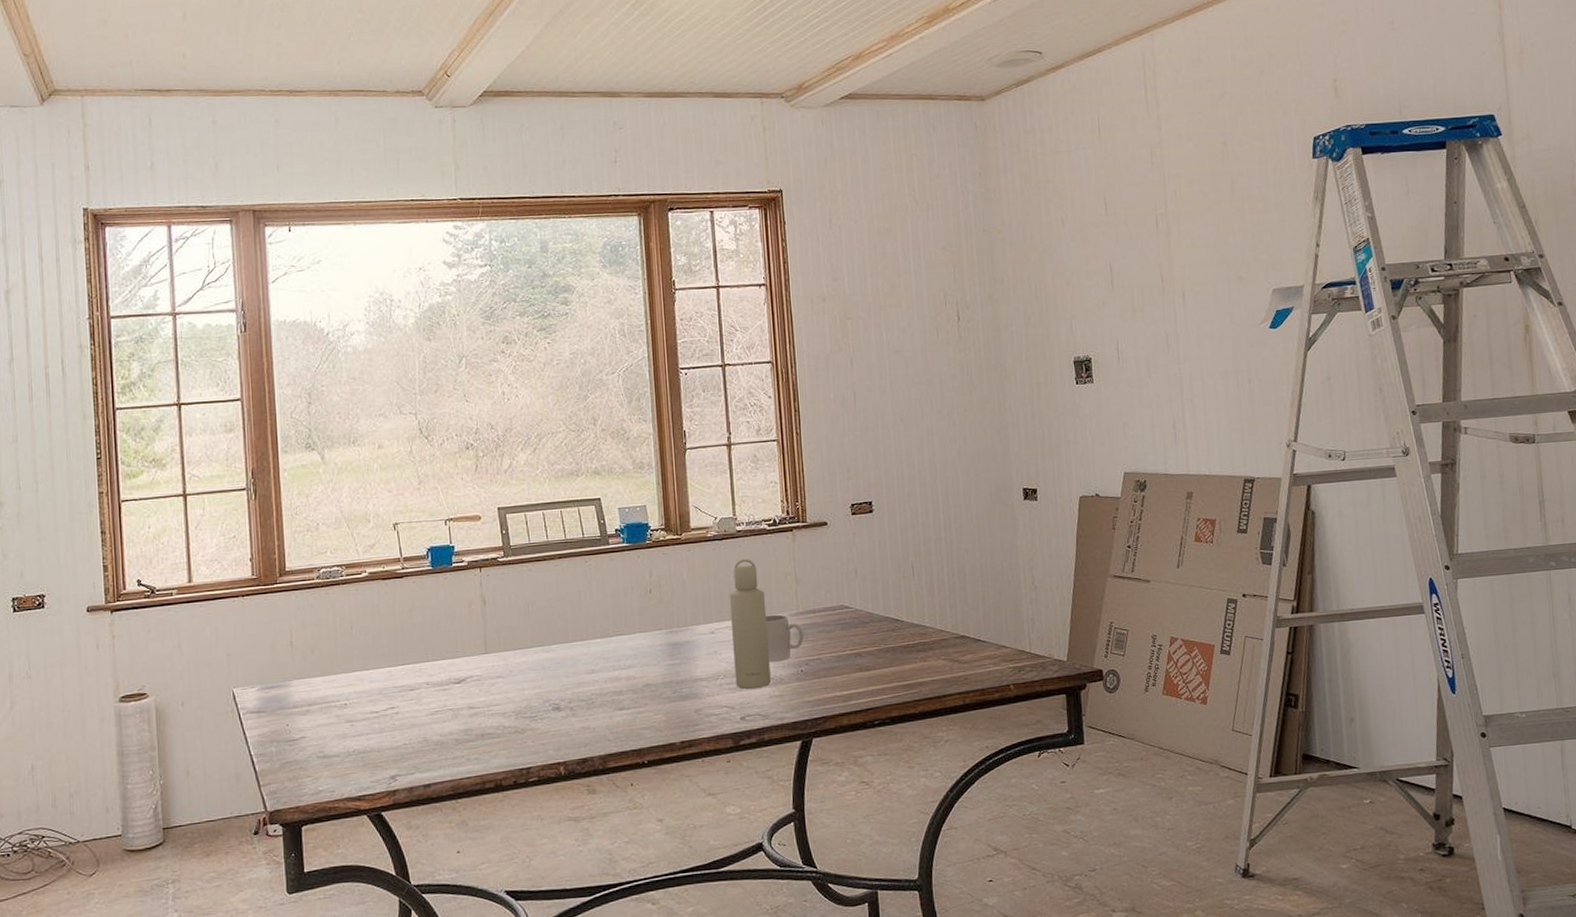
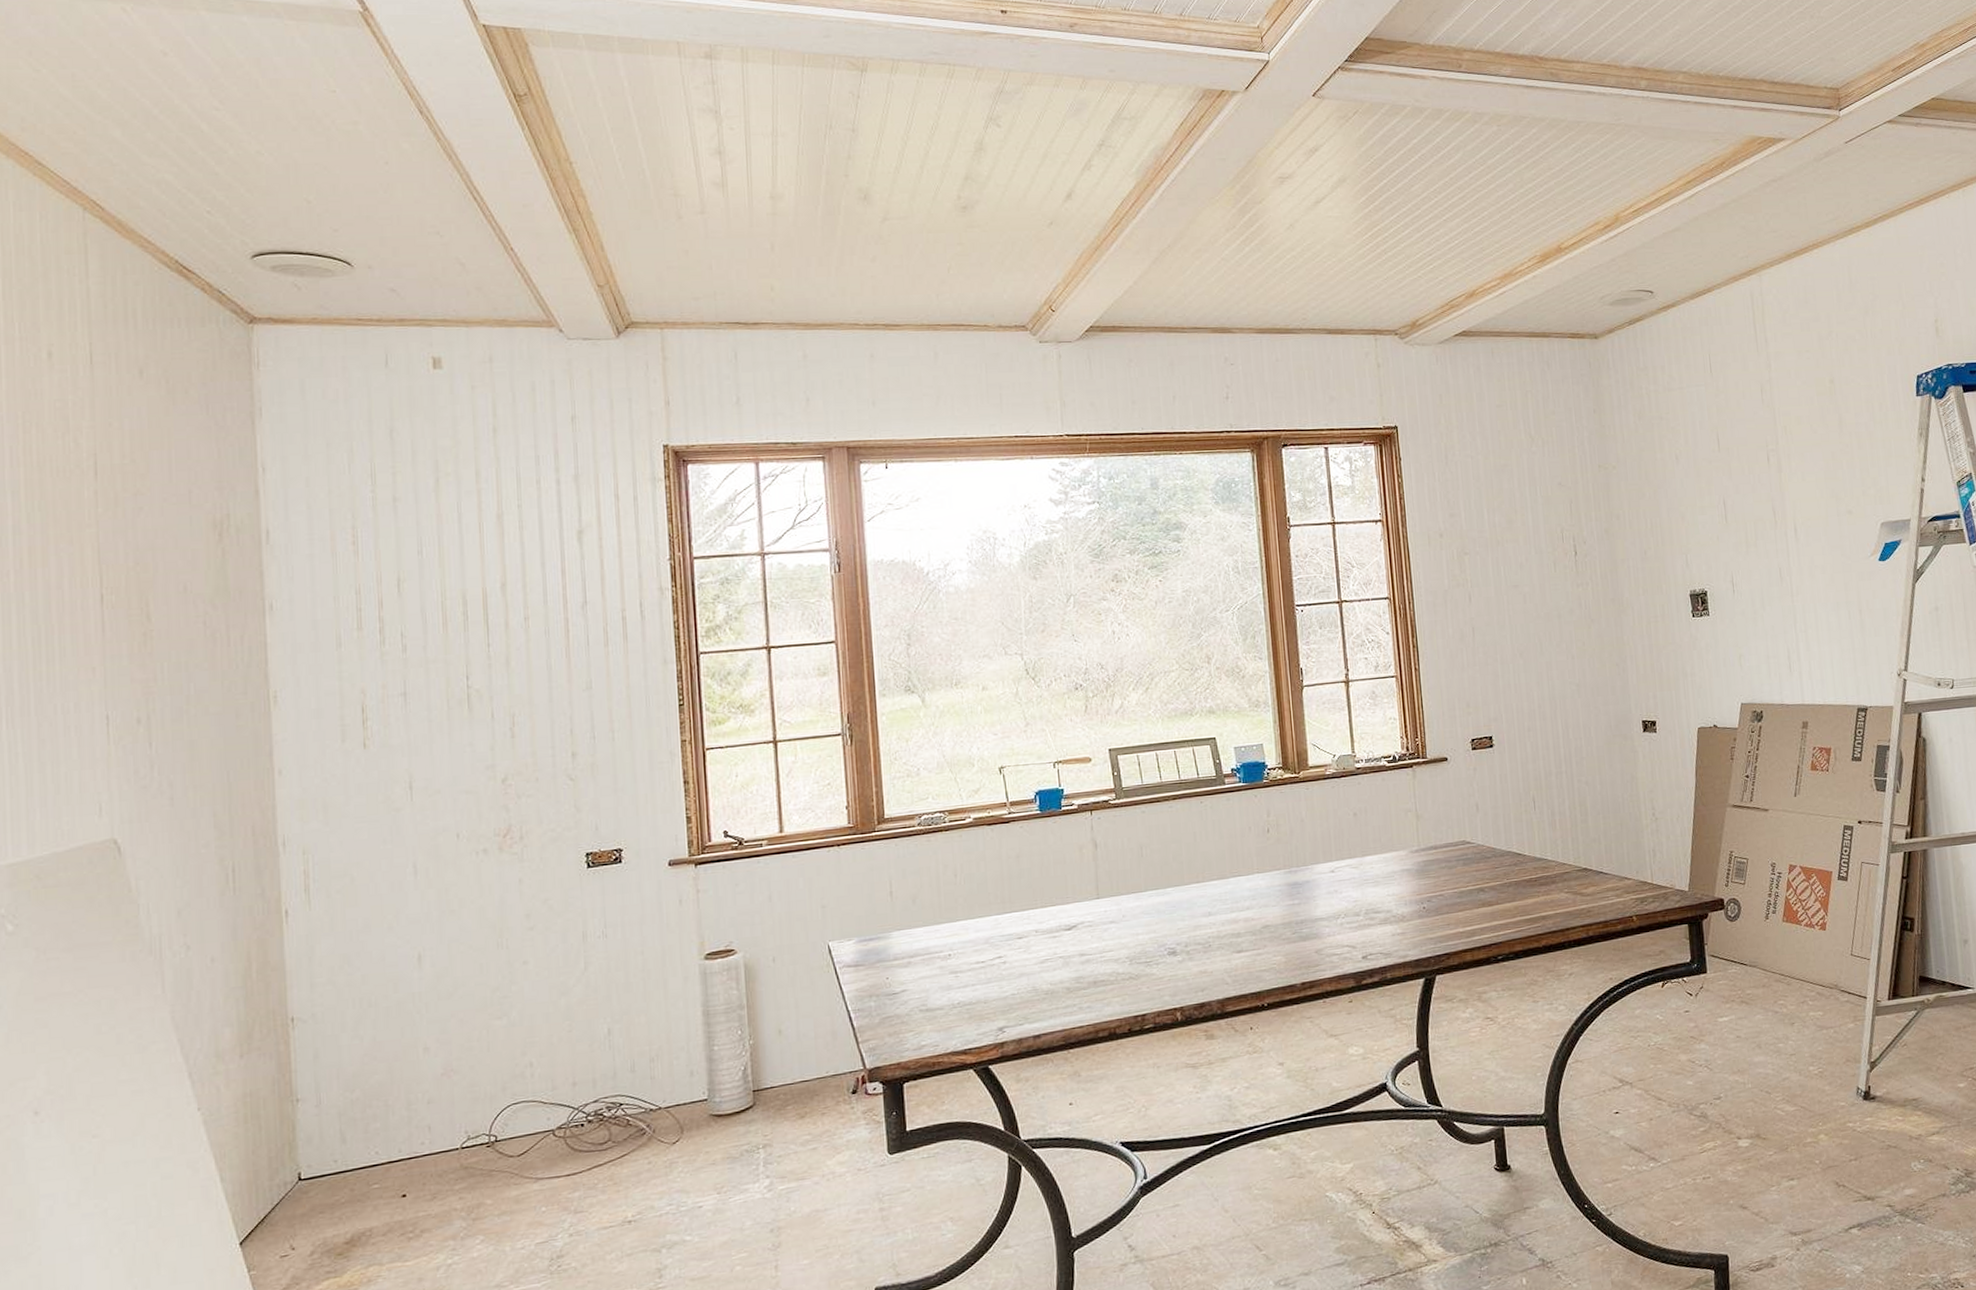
bottle: present [729,558,771,689] -> none [1348,796,1393,928]
mug: present [765,614,804,663] -> none [1386,851,1425,900]

